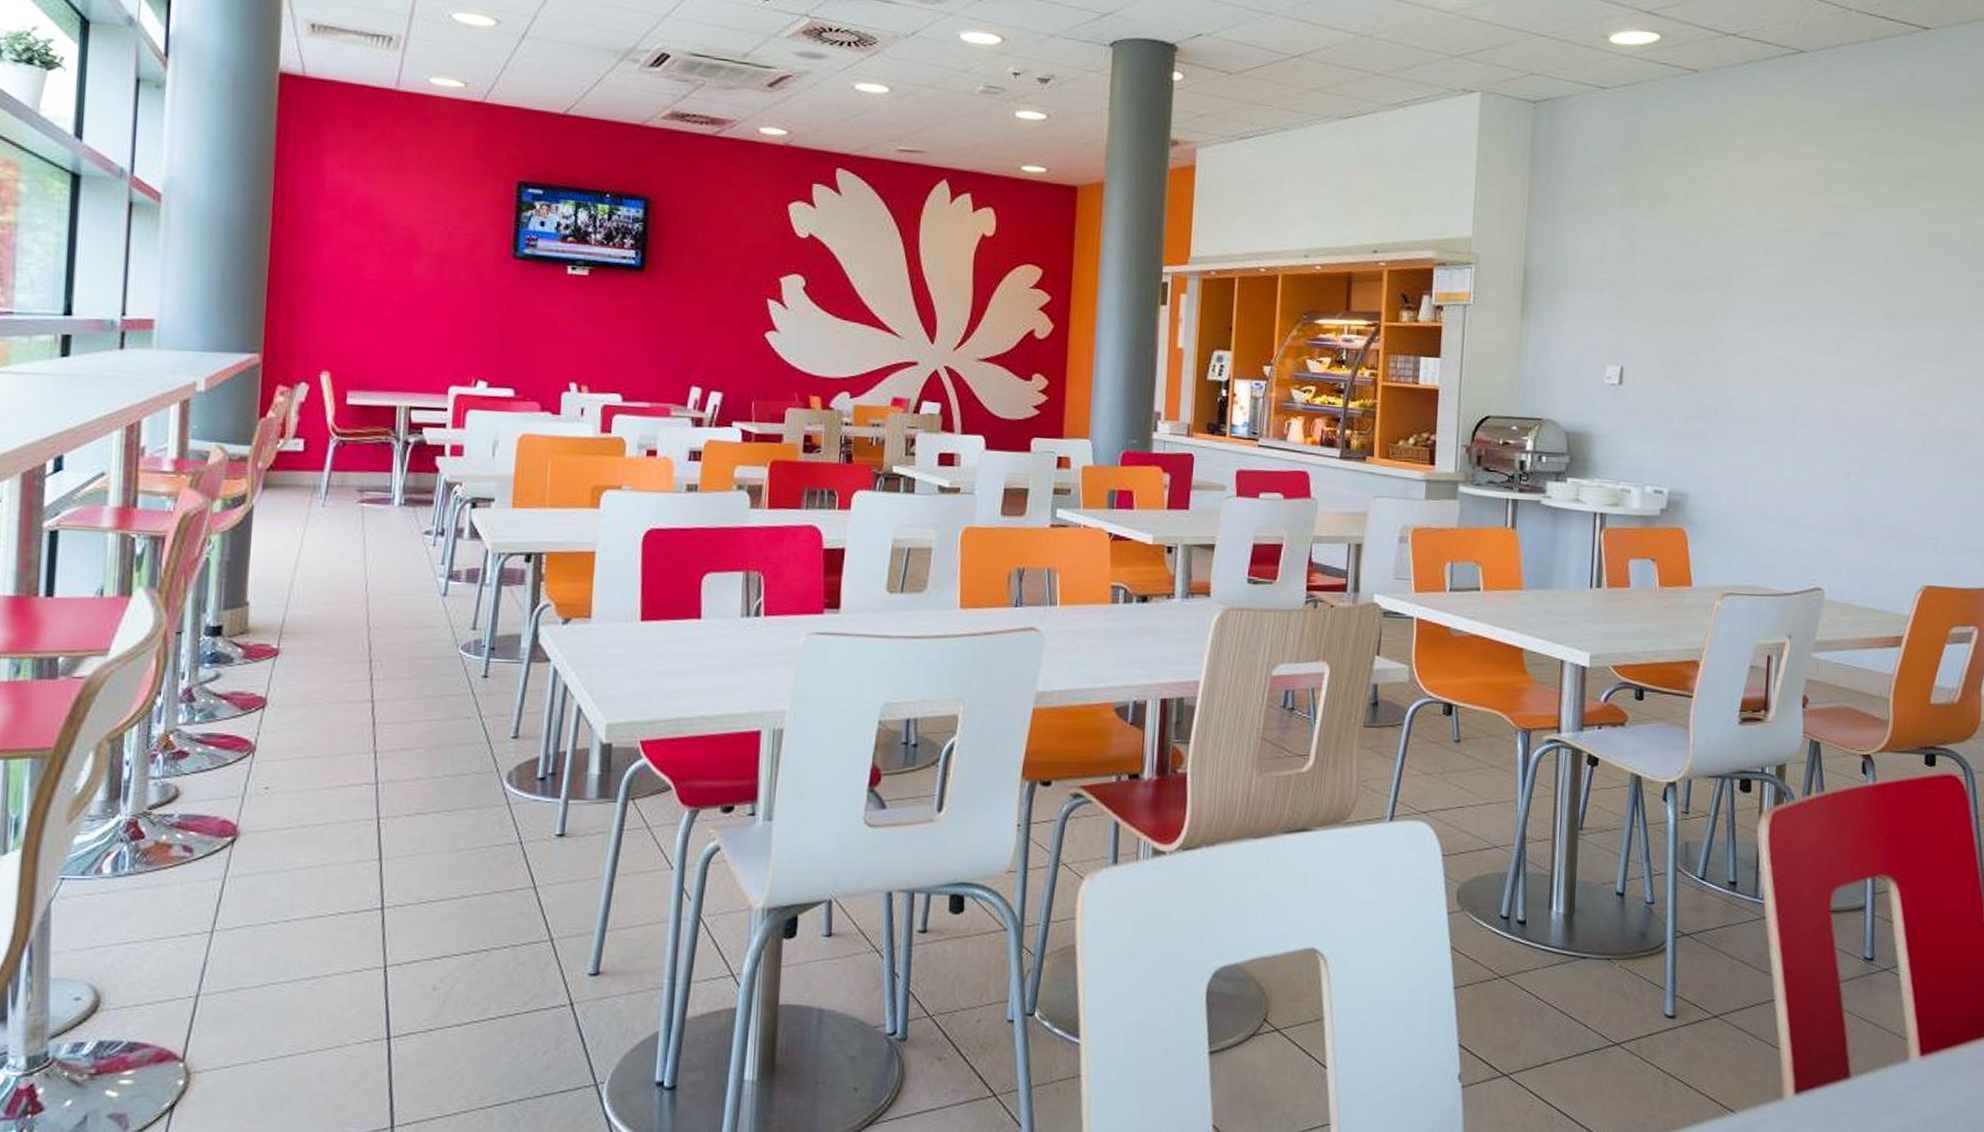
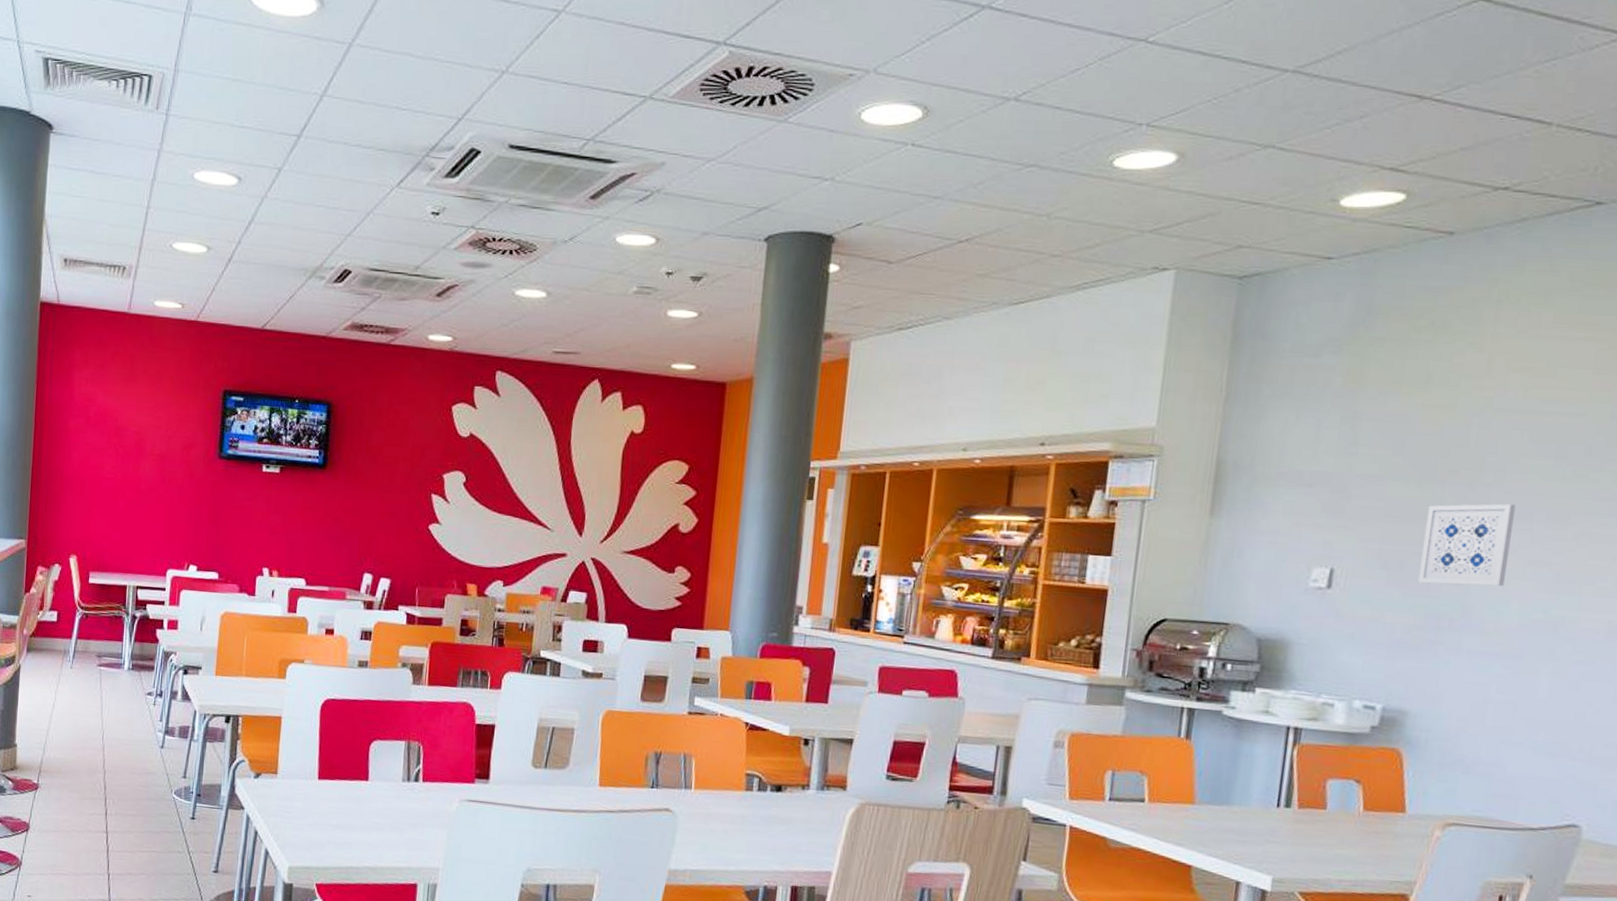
wall art: none [1689,307,1758,381] -> present [1418,503,1516,587]

